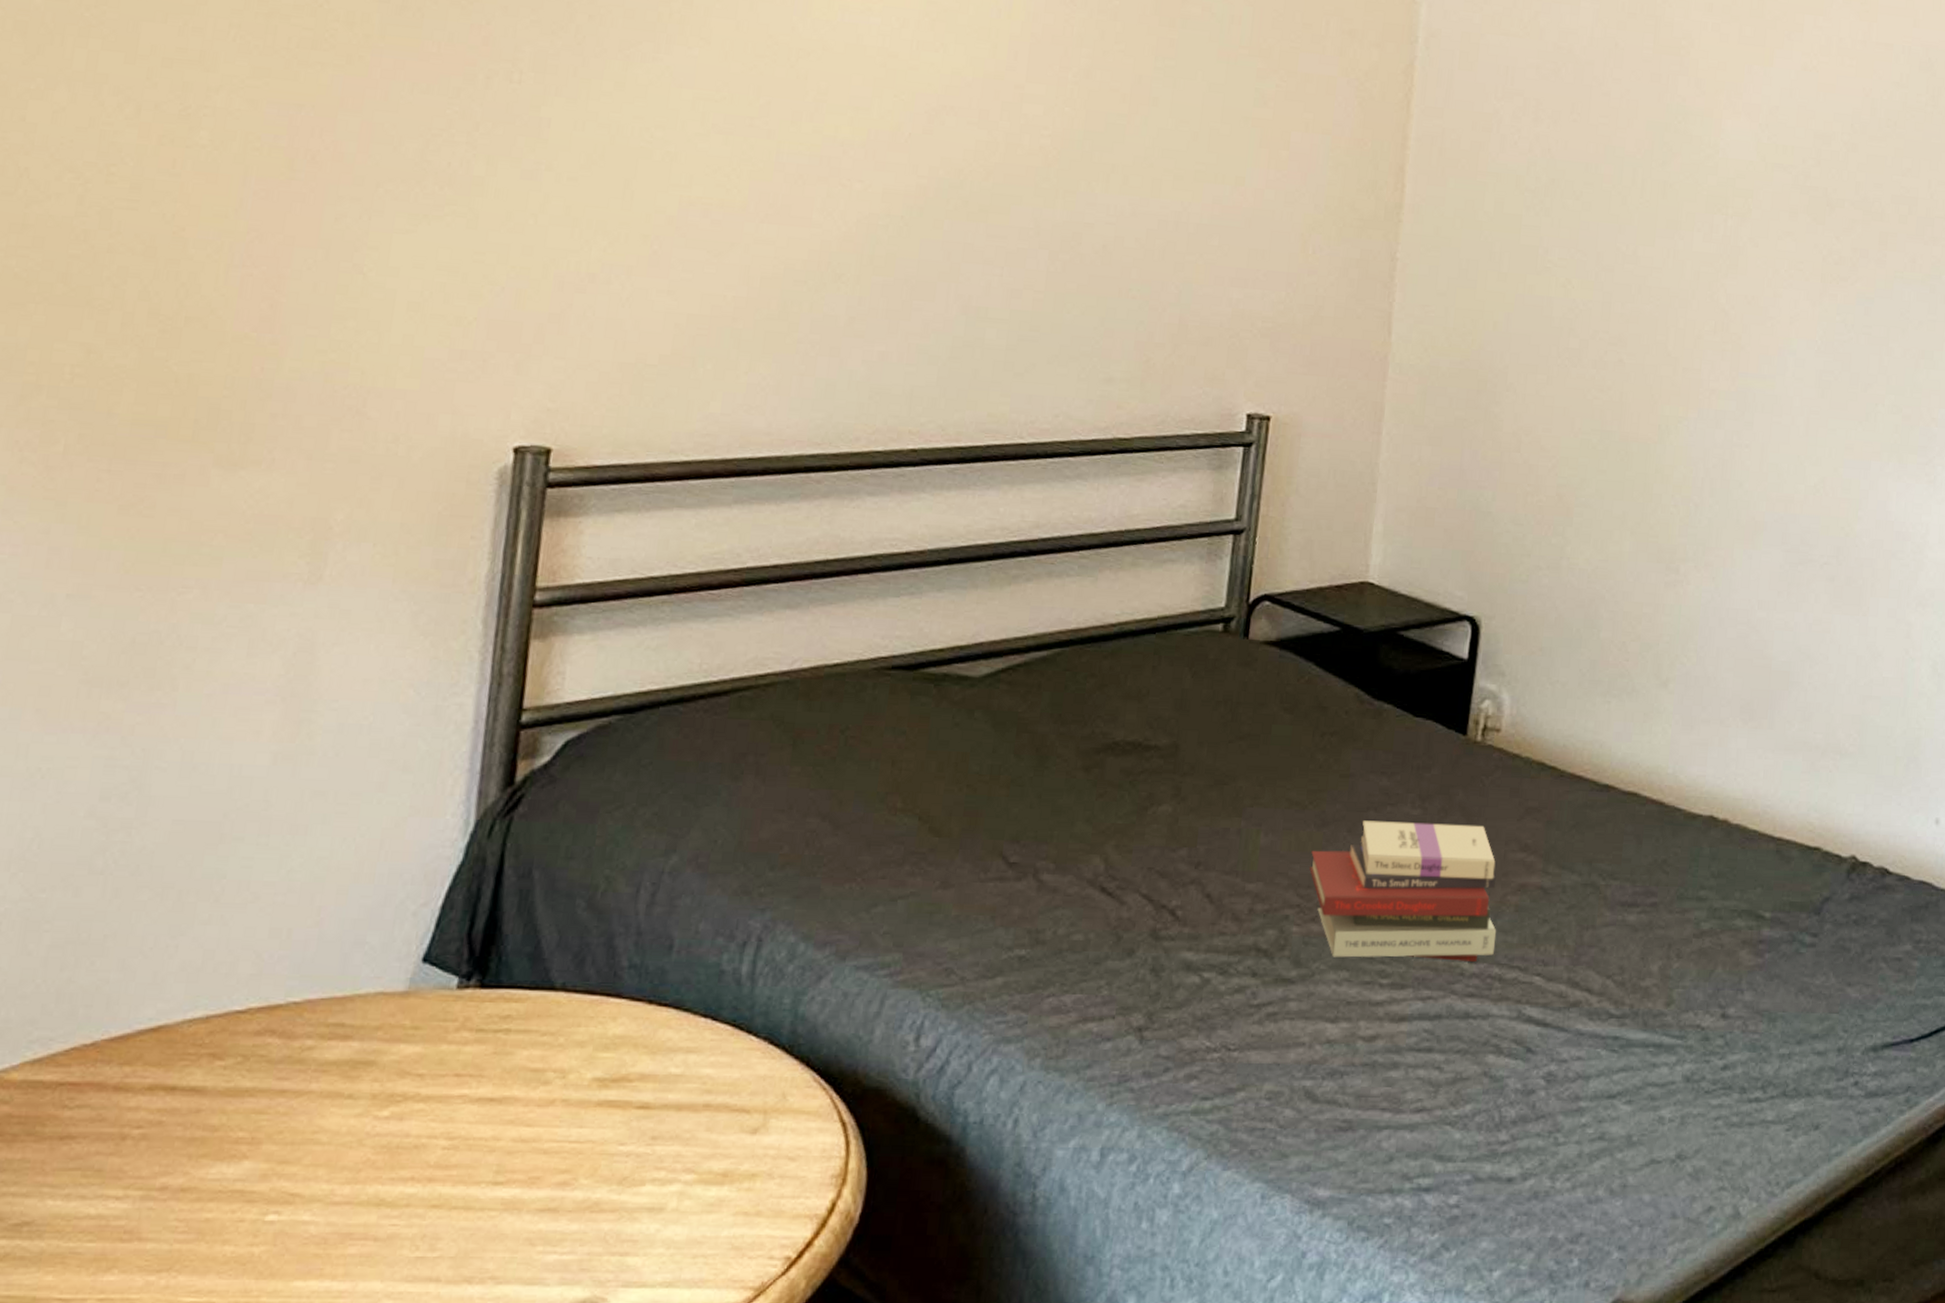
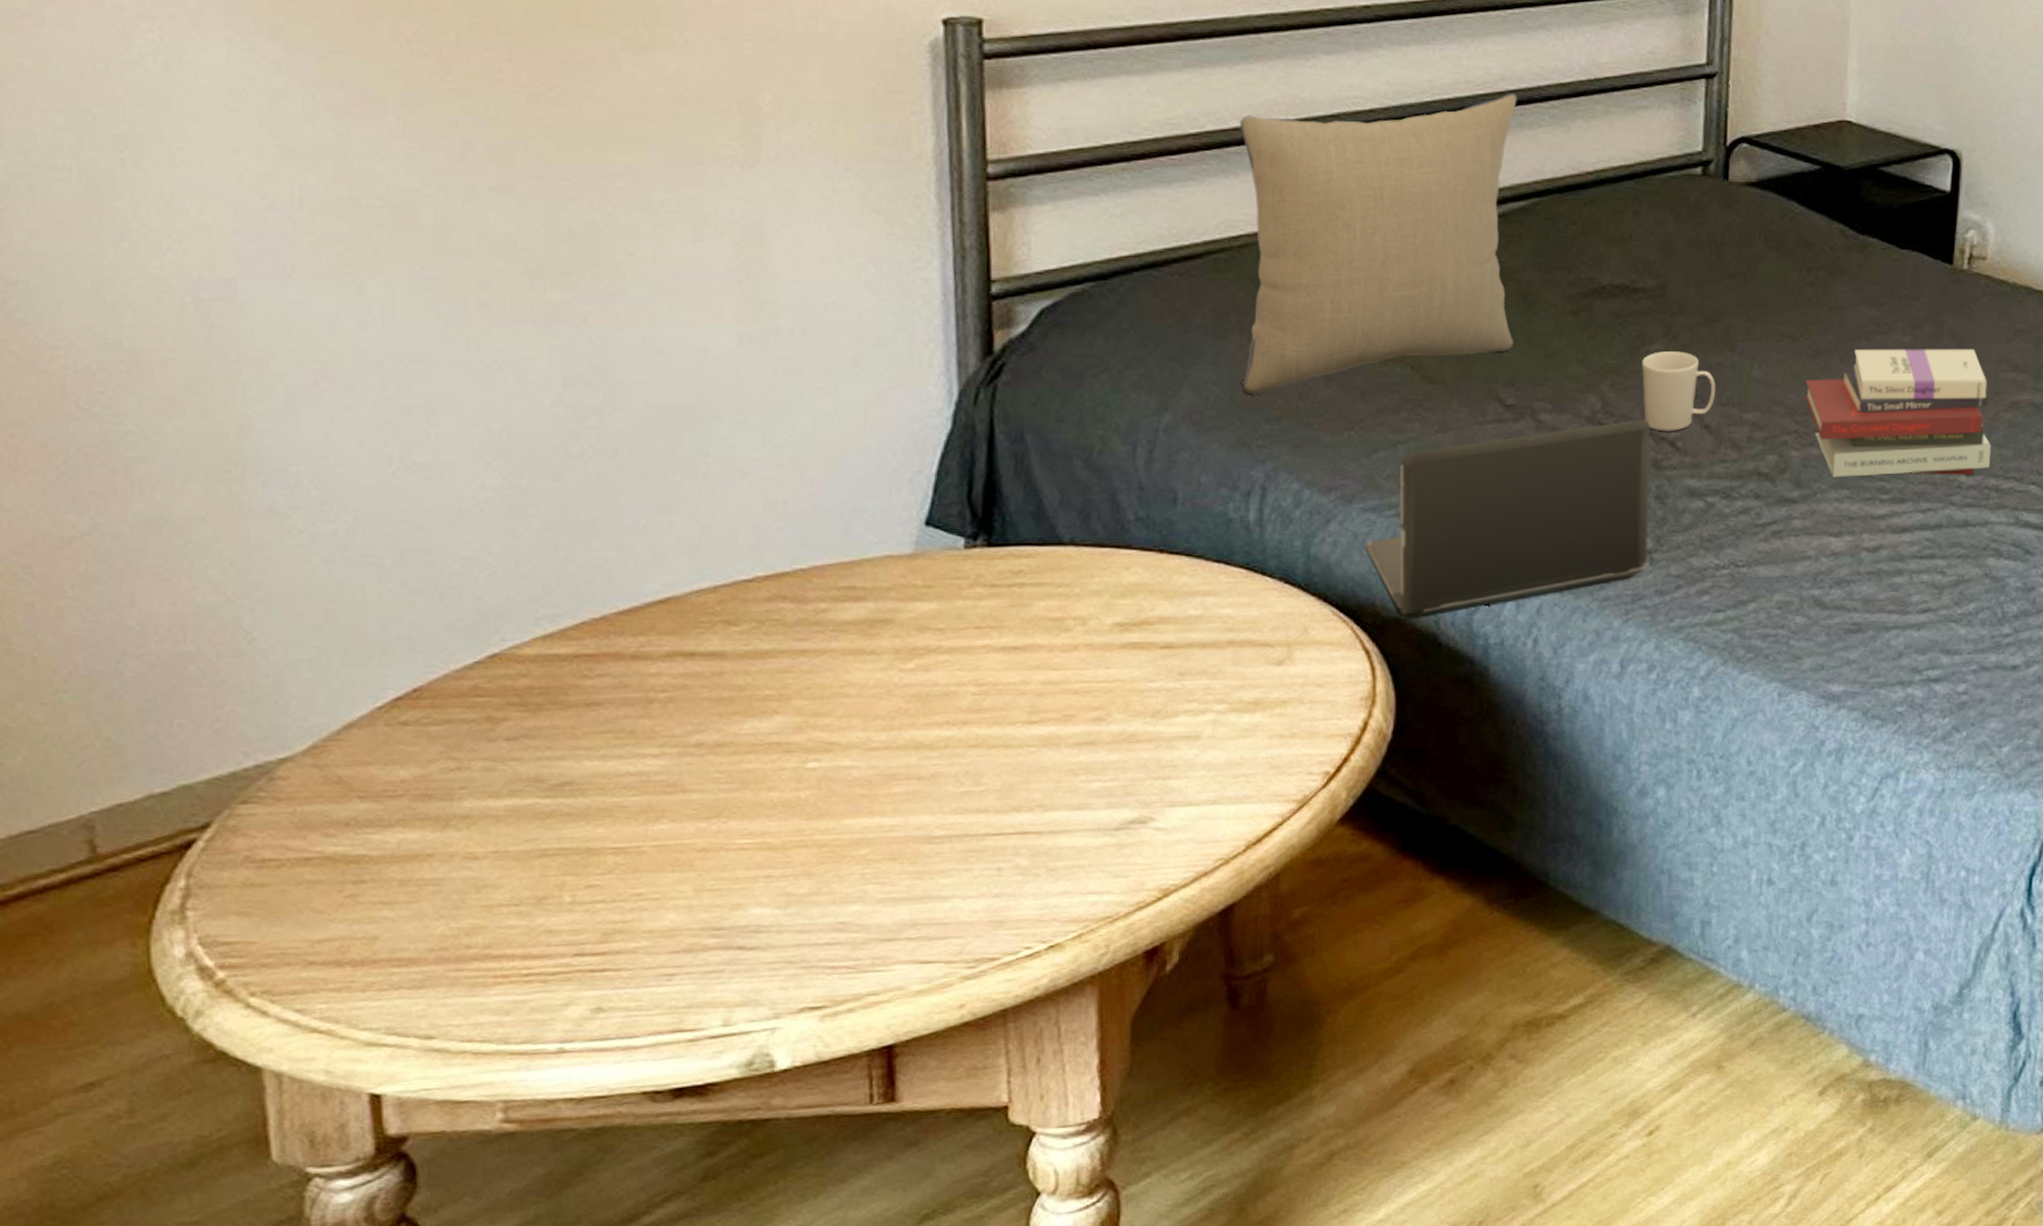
pillow: none [750,541,1050,840] -> present [1239,93,1517,396]
laptop computer: none [852,884,1152,1091] -> present [1364,419,1651,620]
mug: none [1146,813,1221,899] -> present [1642,351,1716,431]

